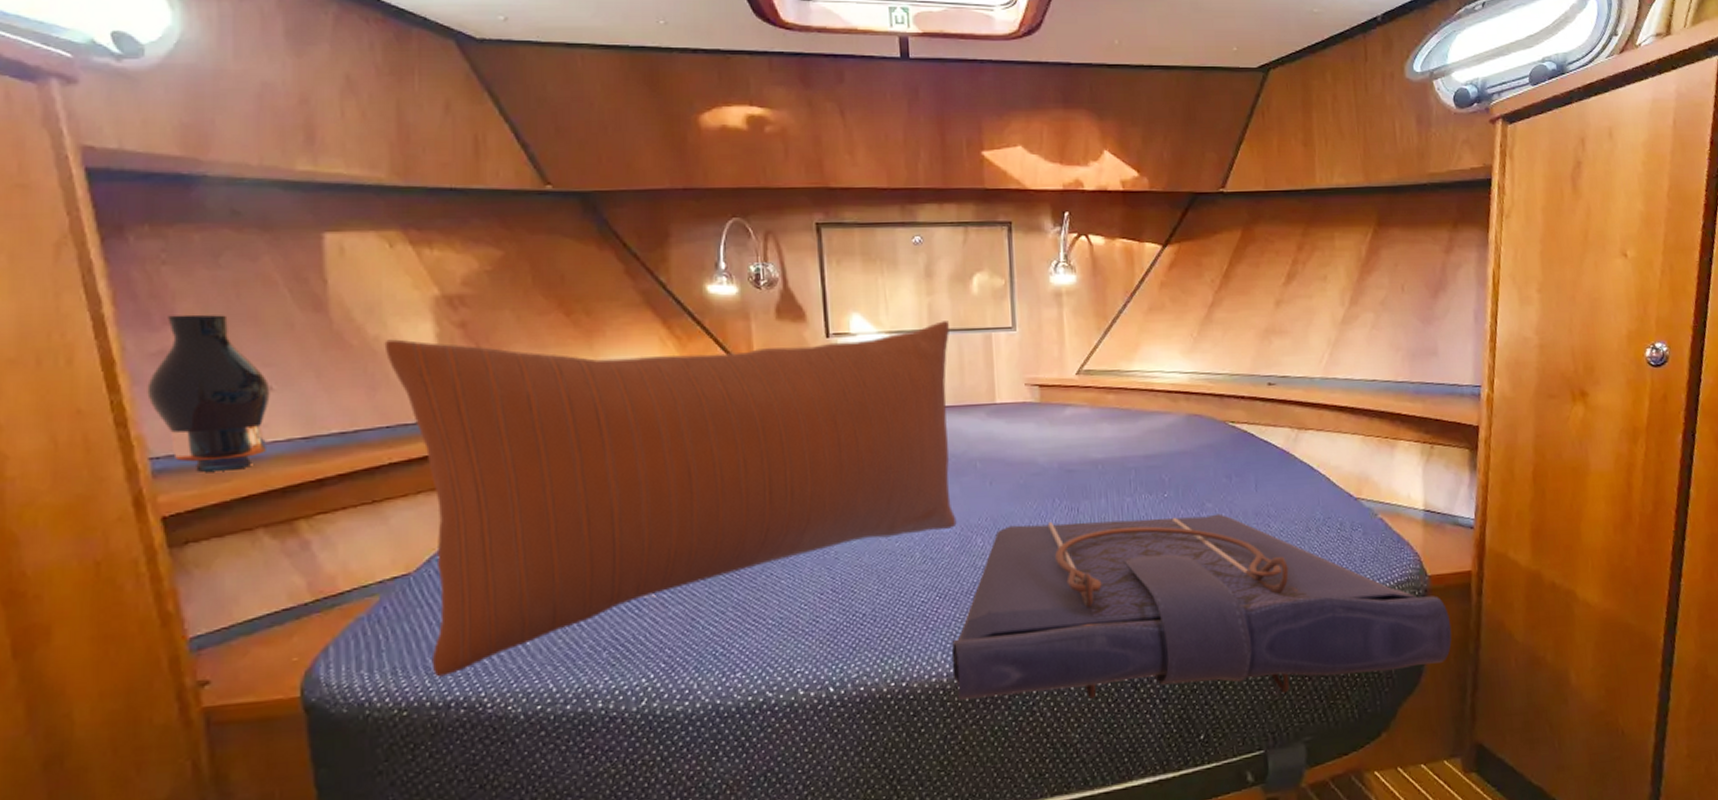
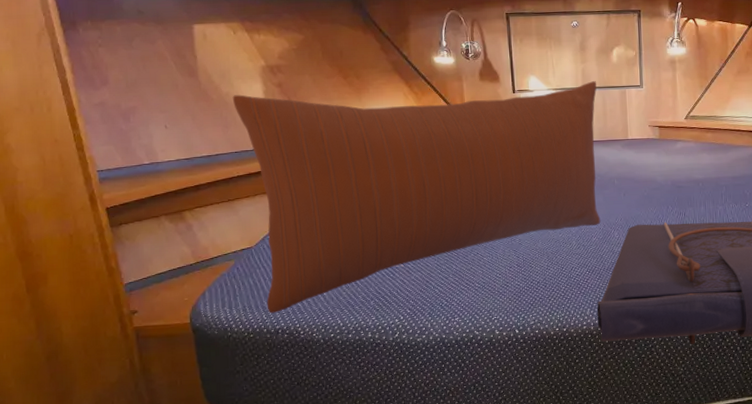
vase: present [147,314,270,472] -> none [94,79,166,180]

